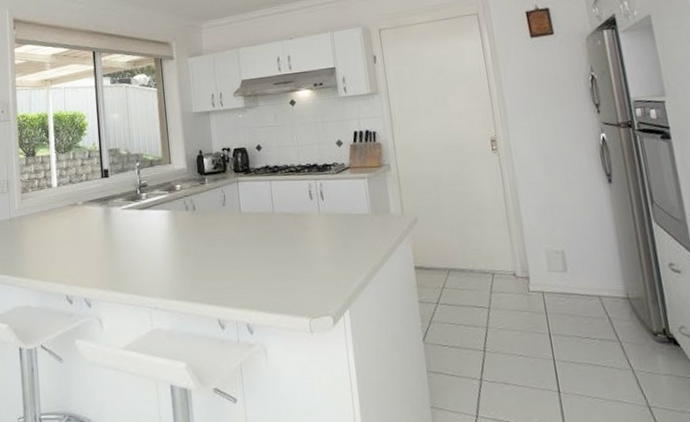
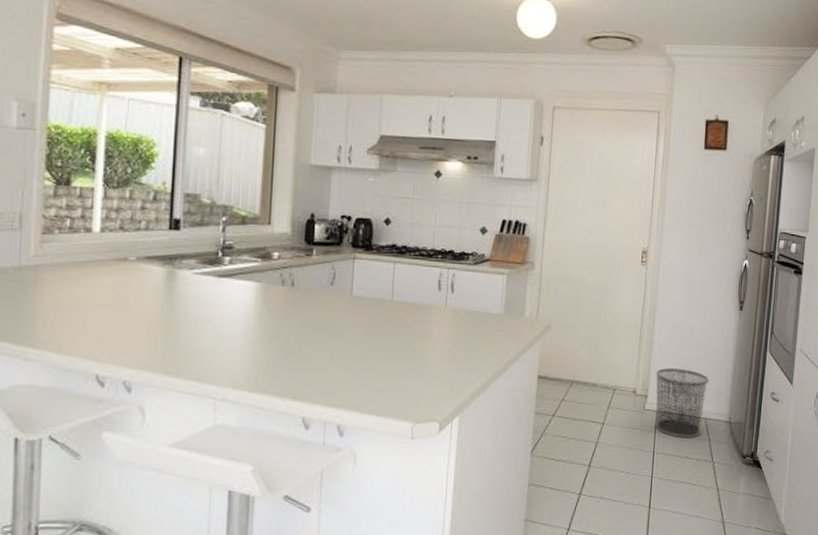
waste bin: none [532,247,598,318] -> present [655,368,710,438]

